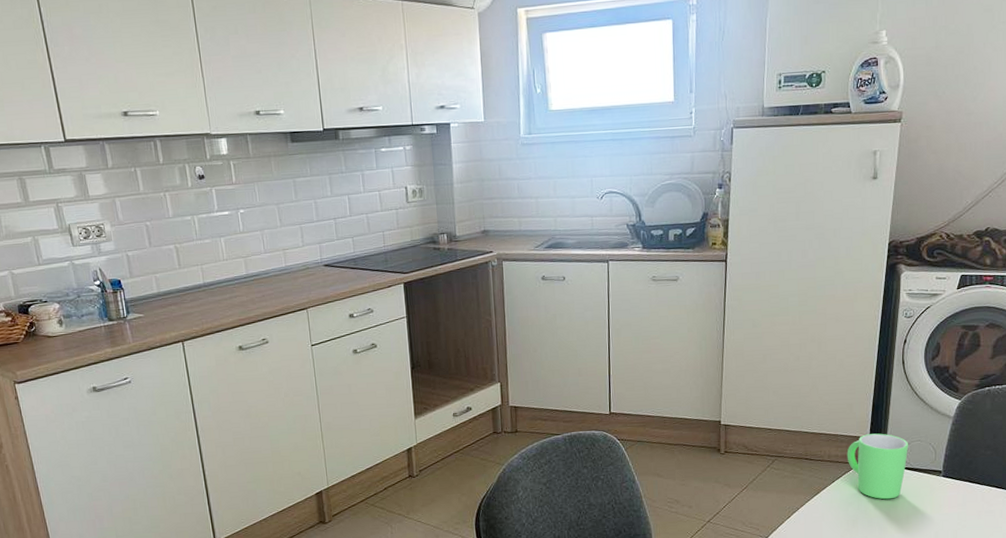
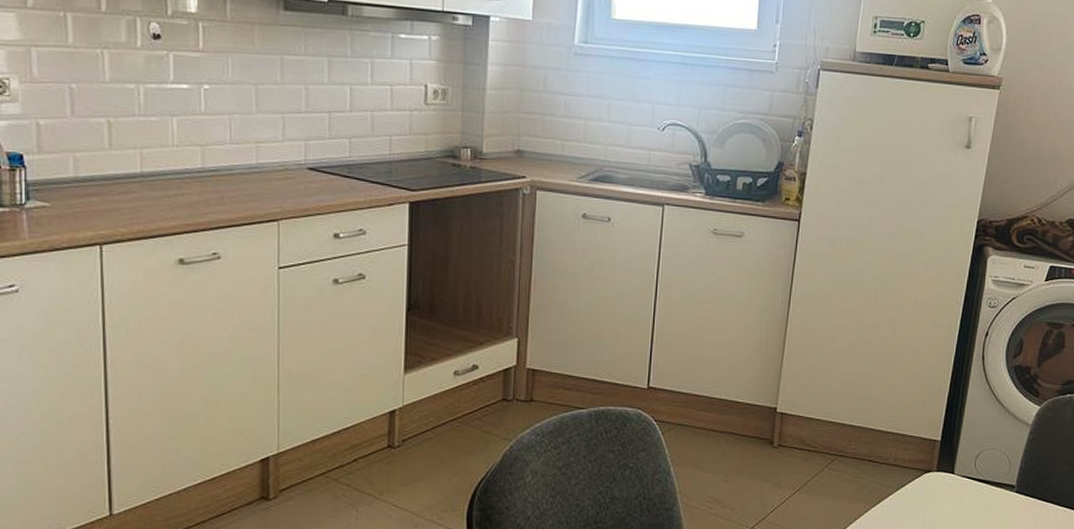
mug: present [847,433,909,500] -> none [914,437,983,515]

